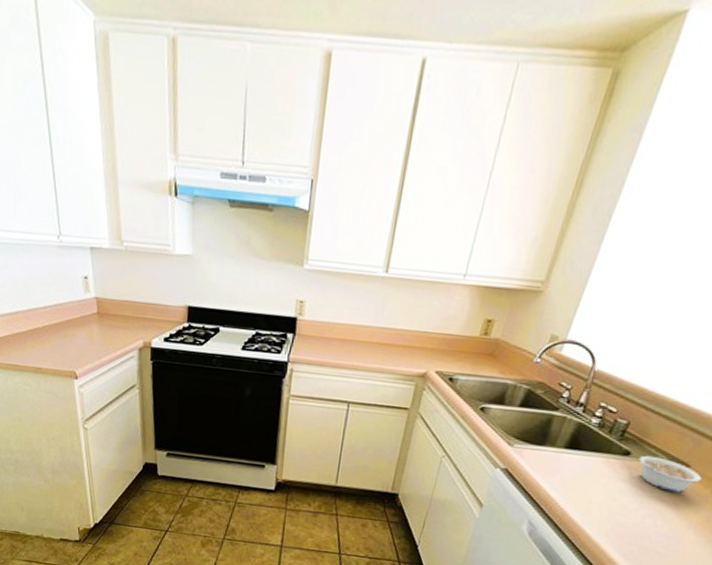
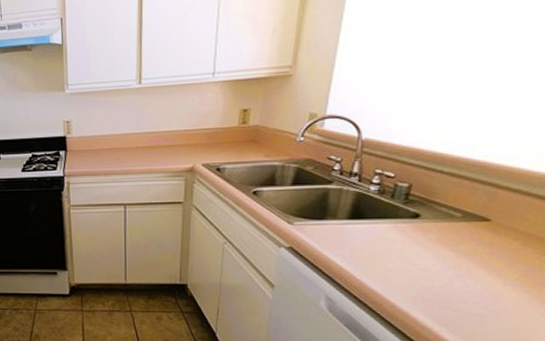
legume: present [638,455,702,493] -> none [430,215,507,249]

